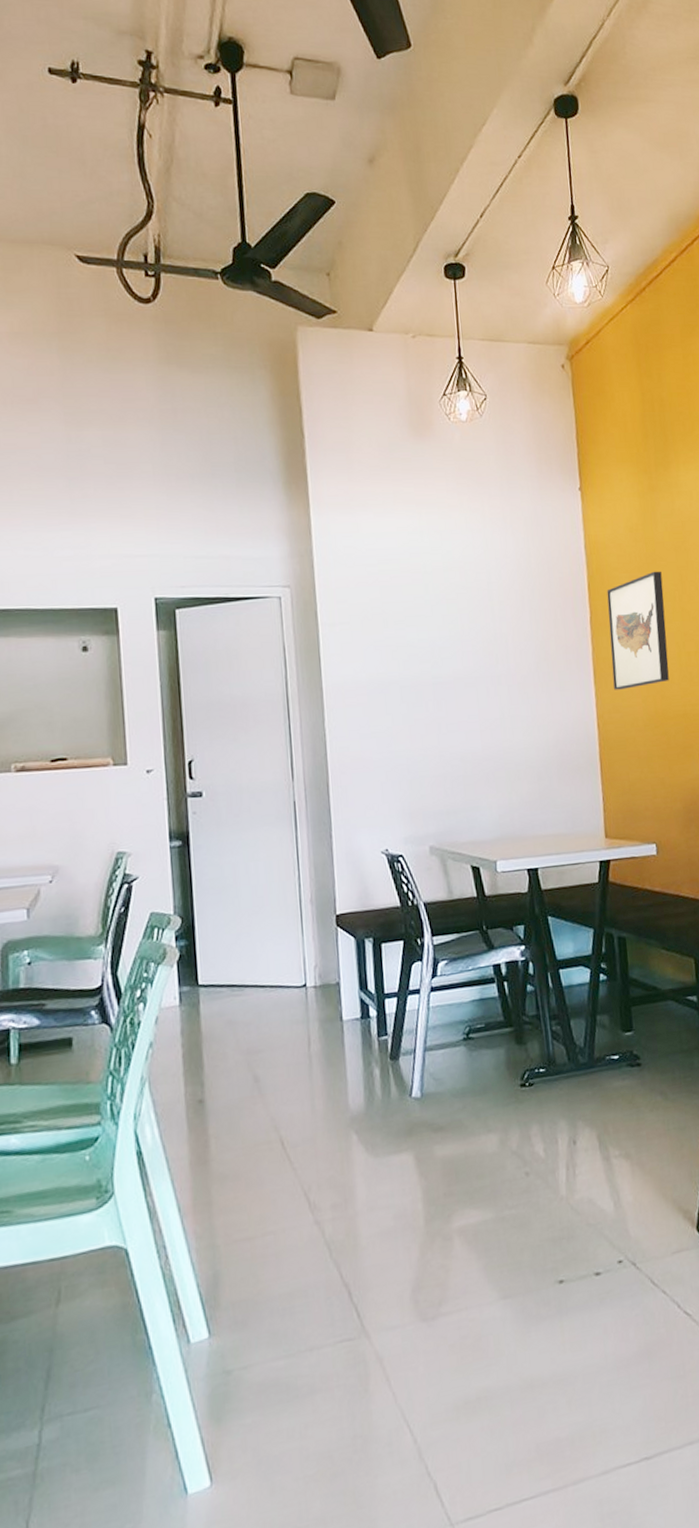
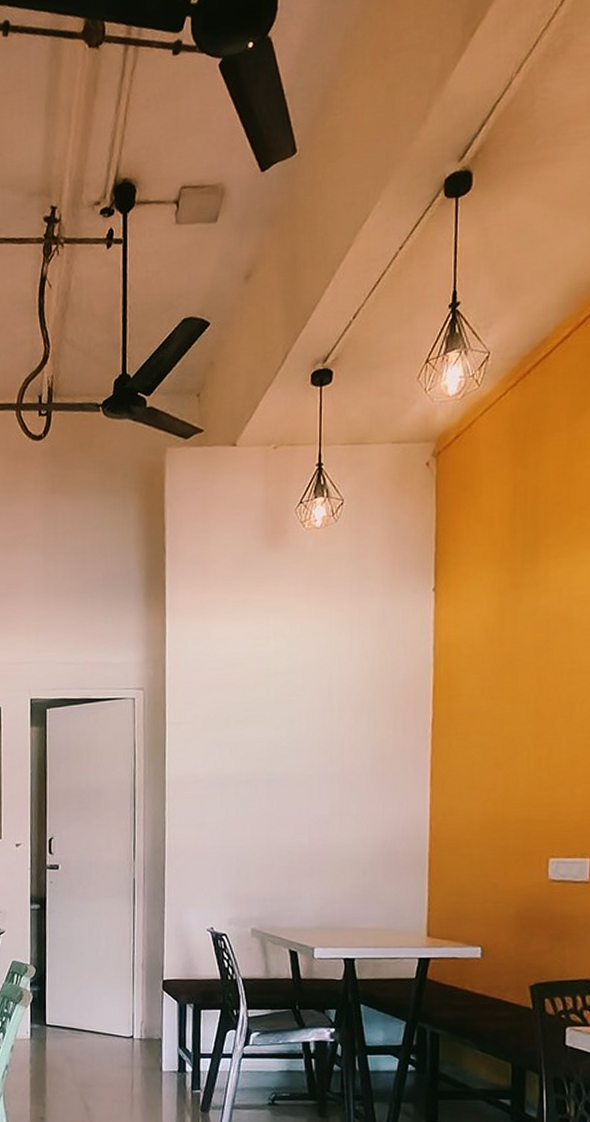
wall art: present [606,571,669,690] -> none [451,672,517,793]

